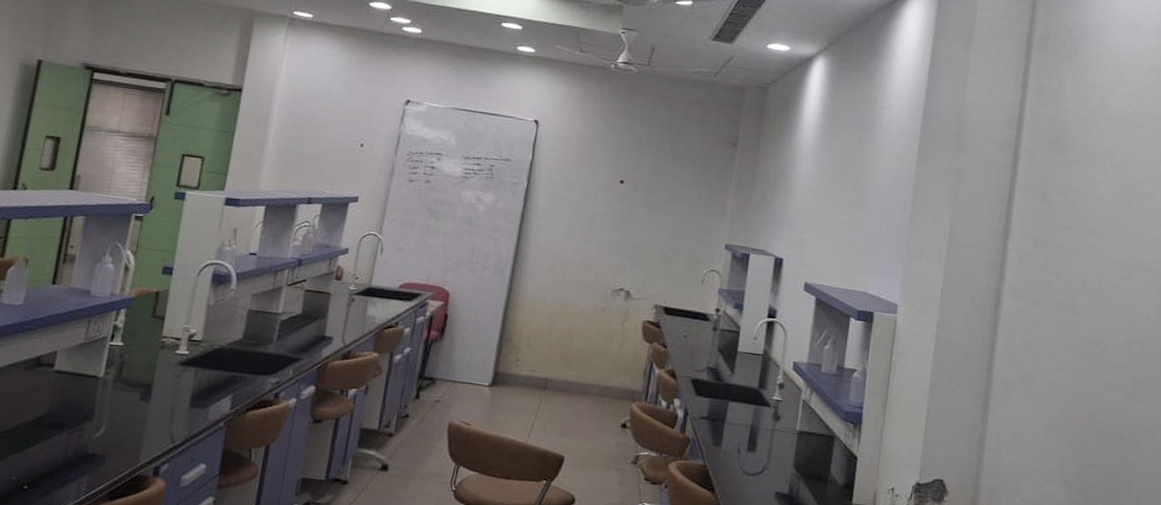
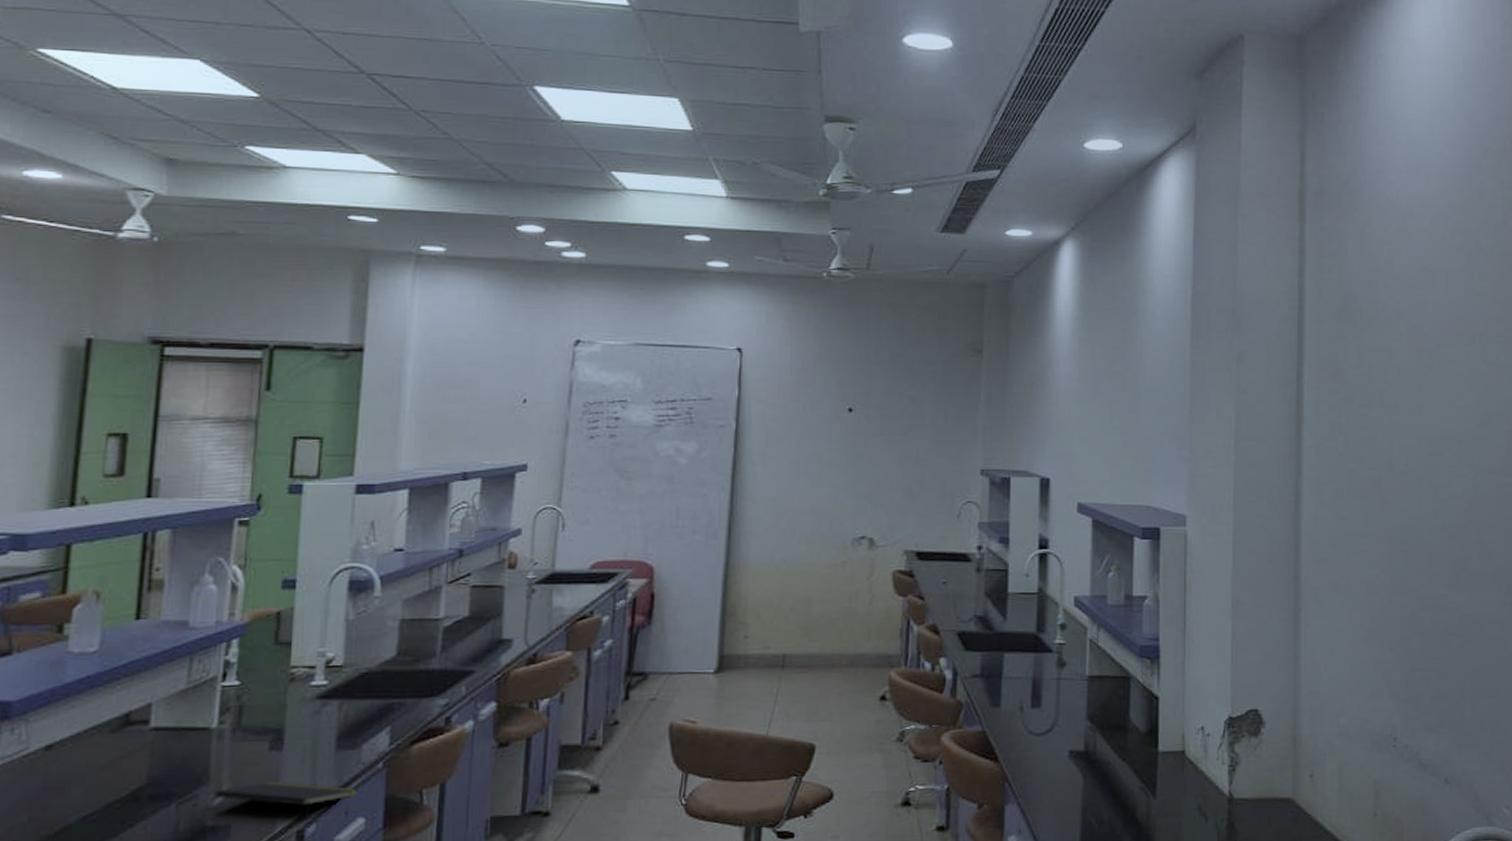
notepad: none [96,425,204,460] -> present [214,781,359,820]

